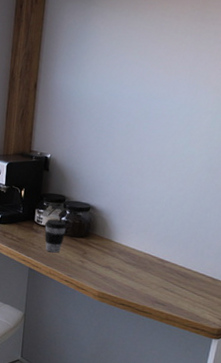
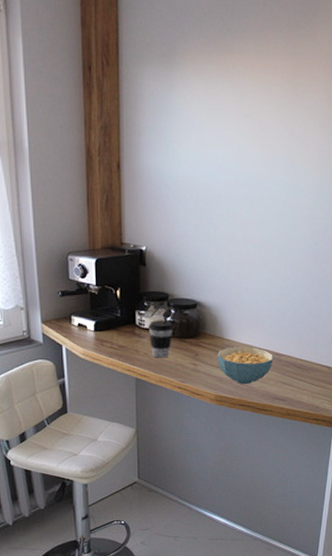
cereal bowl: none [103,249,158,286] -> present [217,347,273,385]

